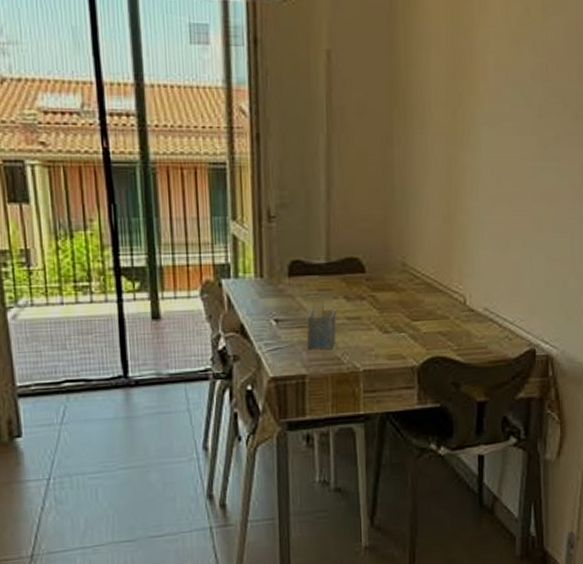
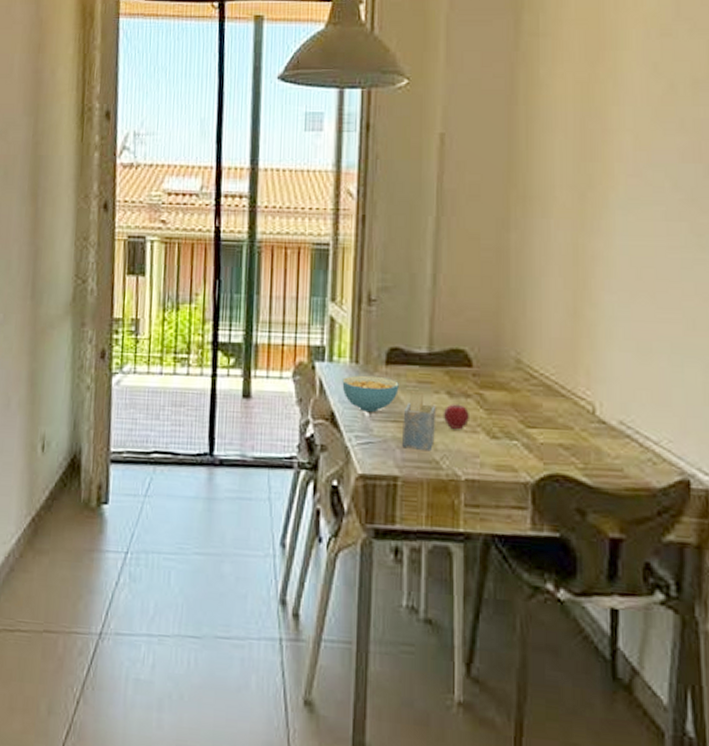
cereal bowl: none [249,287,302,321] -> present [342,375,399,412]
apple: none [342,306,366,328] -> present [443,404,471,429]

